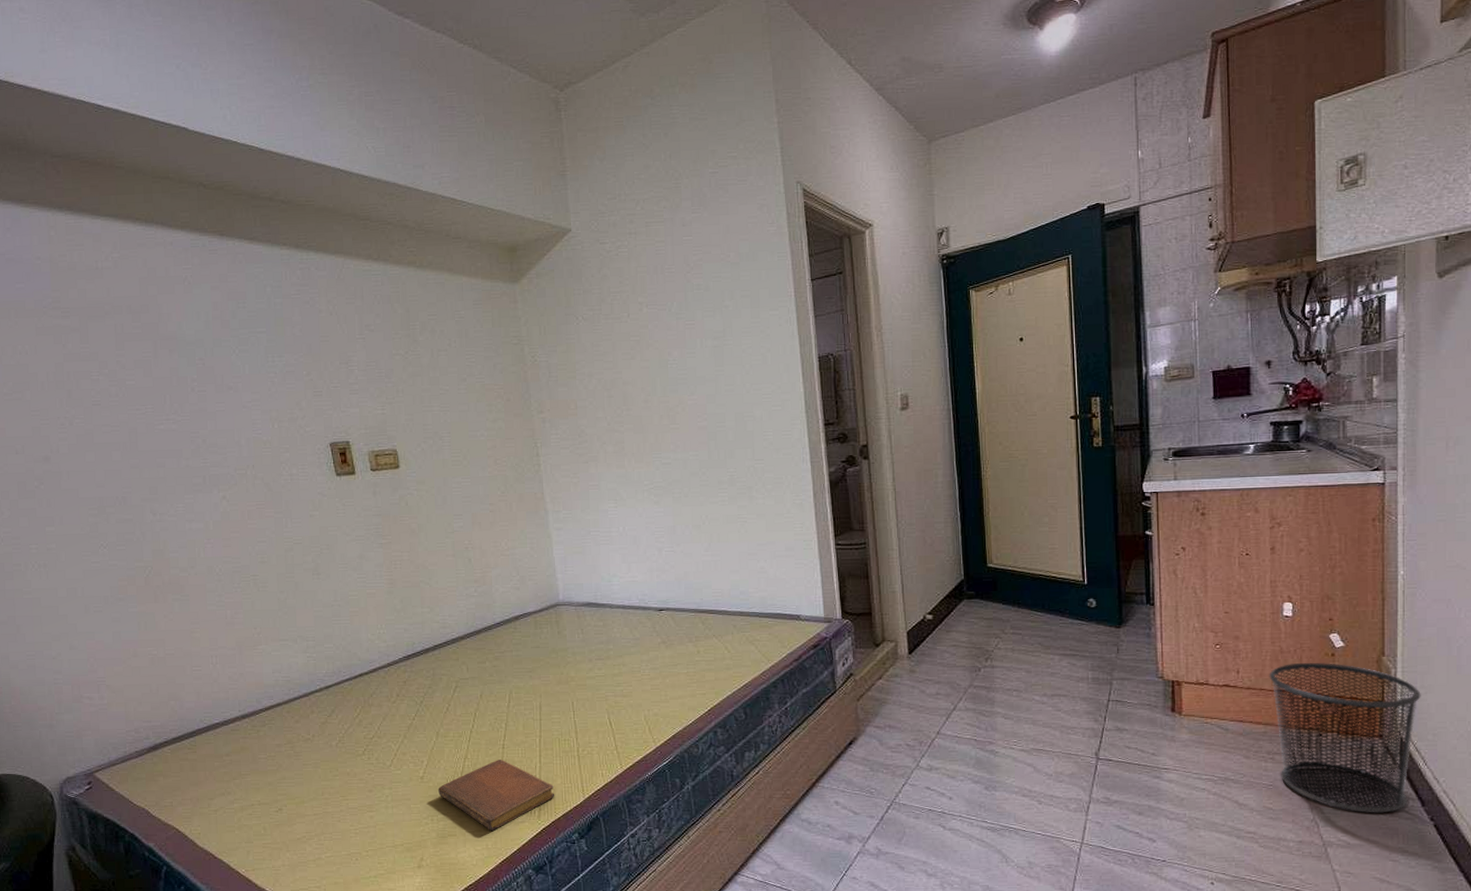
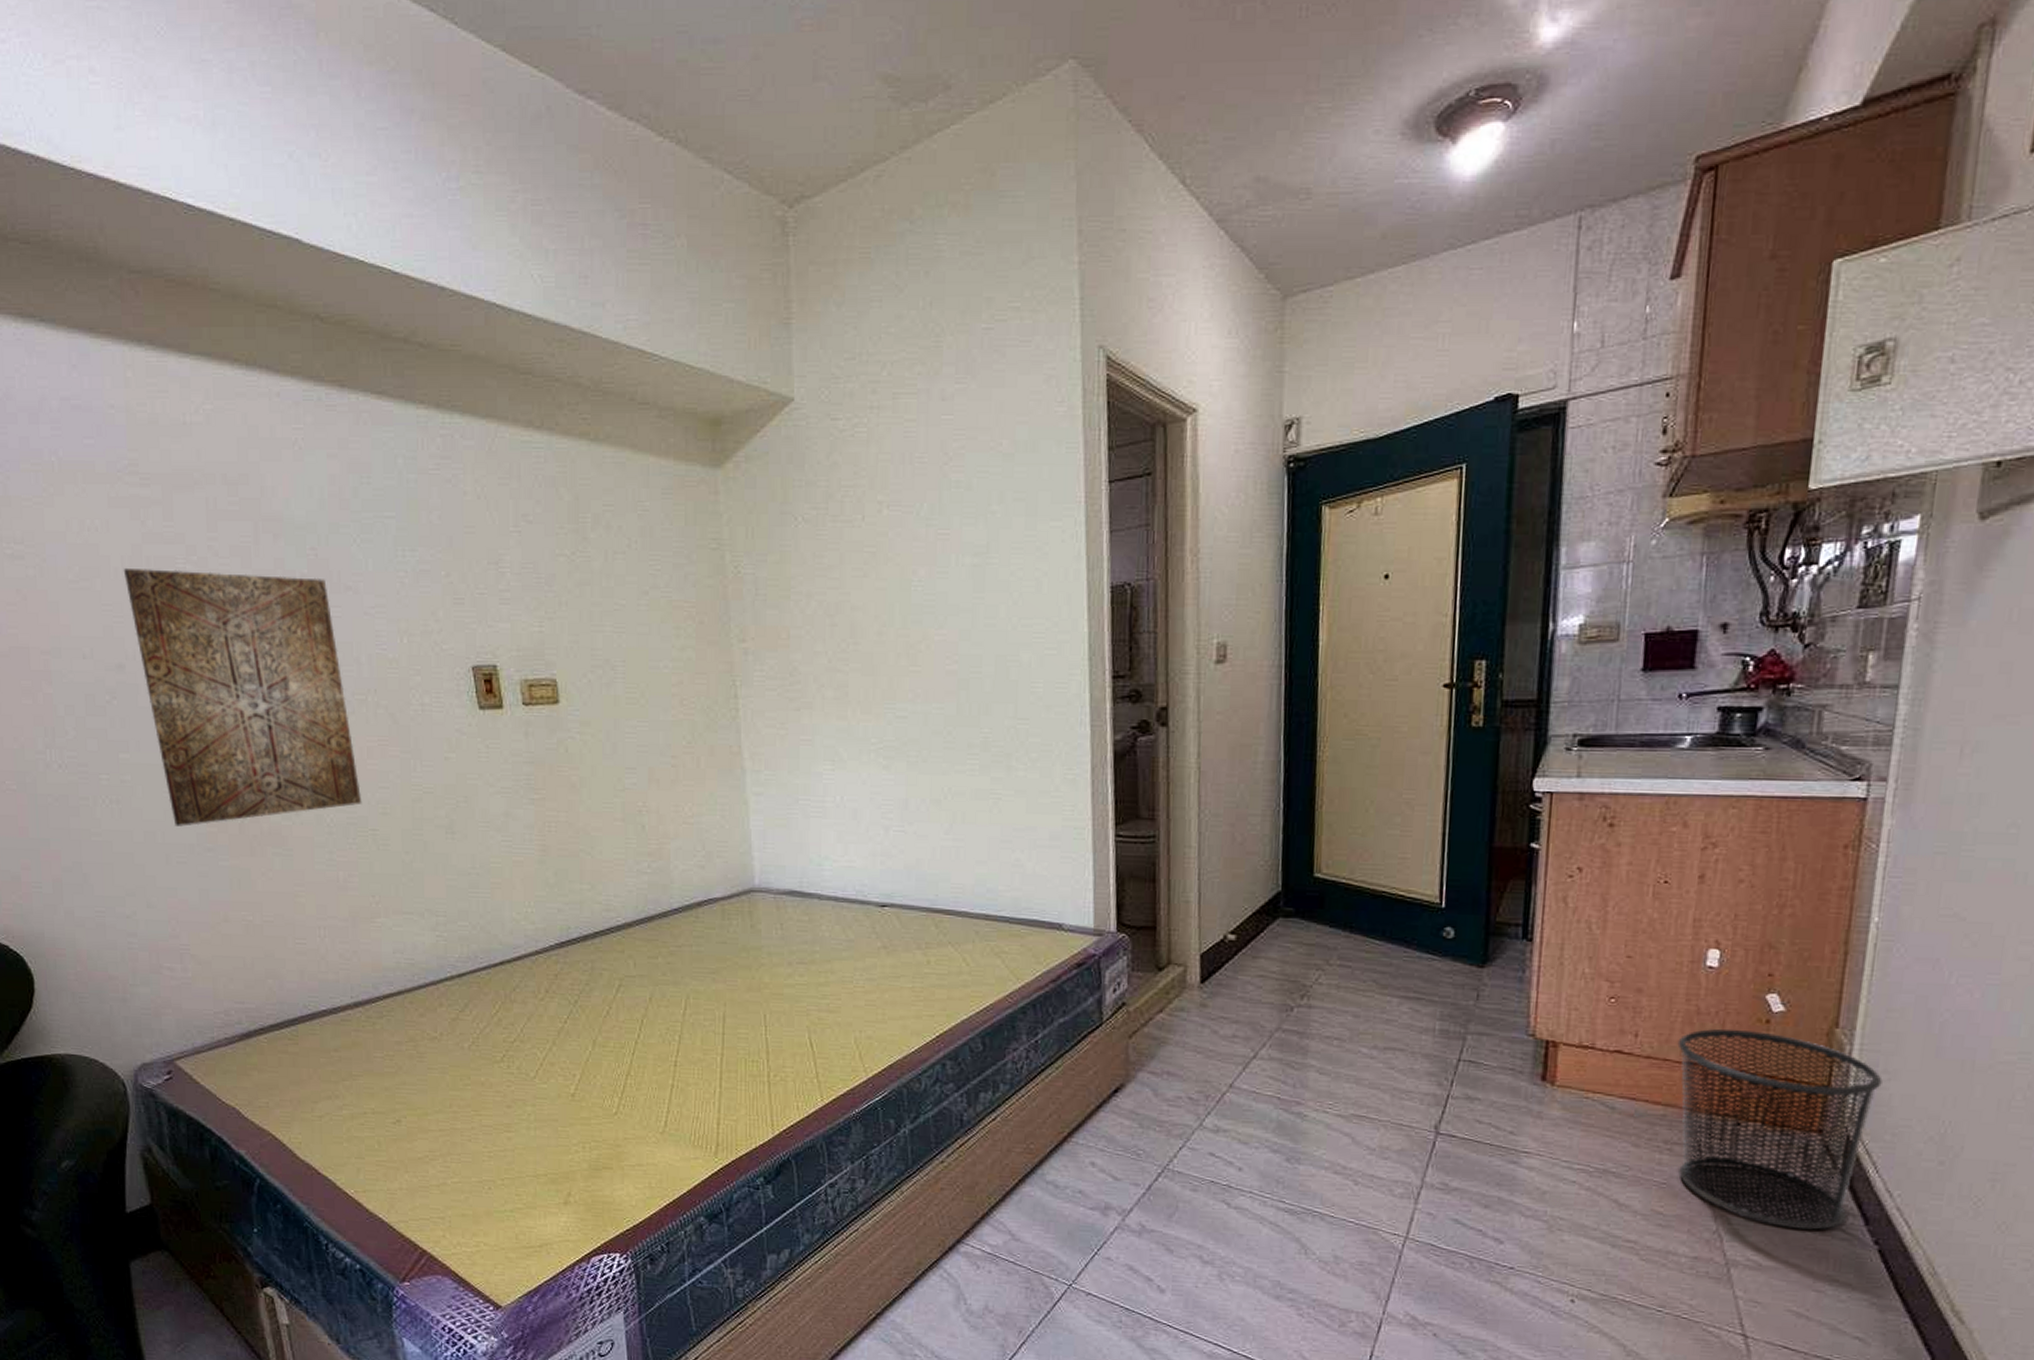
wall art: none [48,381,245,582] -> present [123,567,362,827]
notebook: present [438,759,555,831] -> none [592,1078,737,1166]

